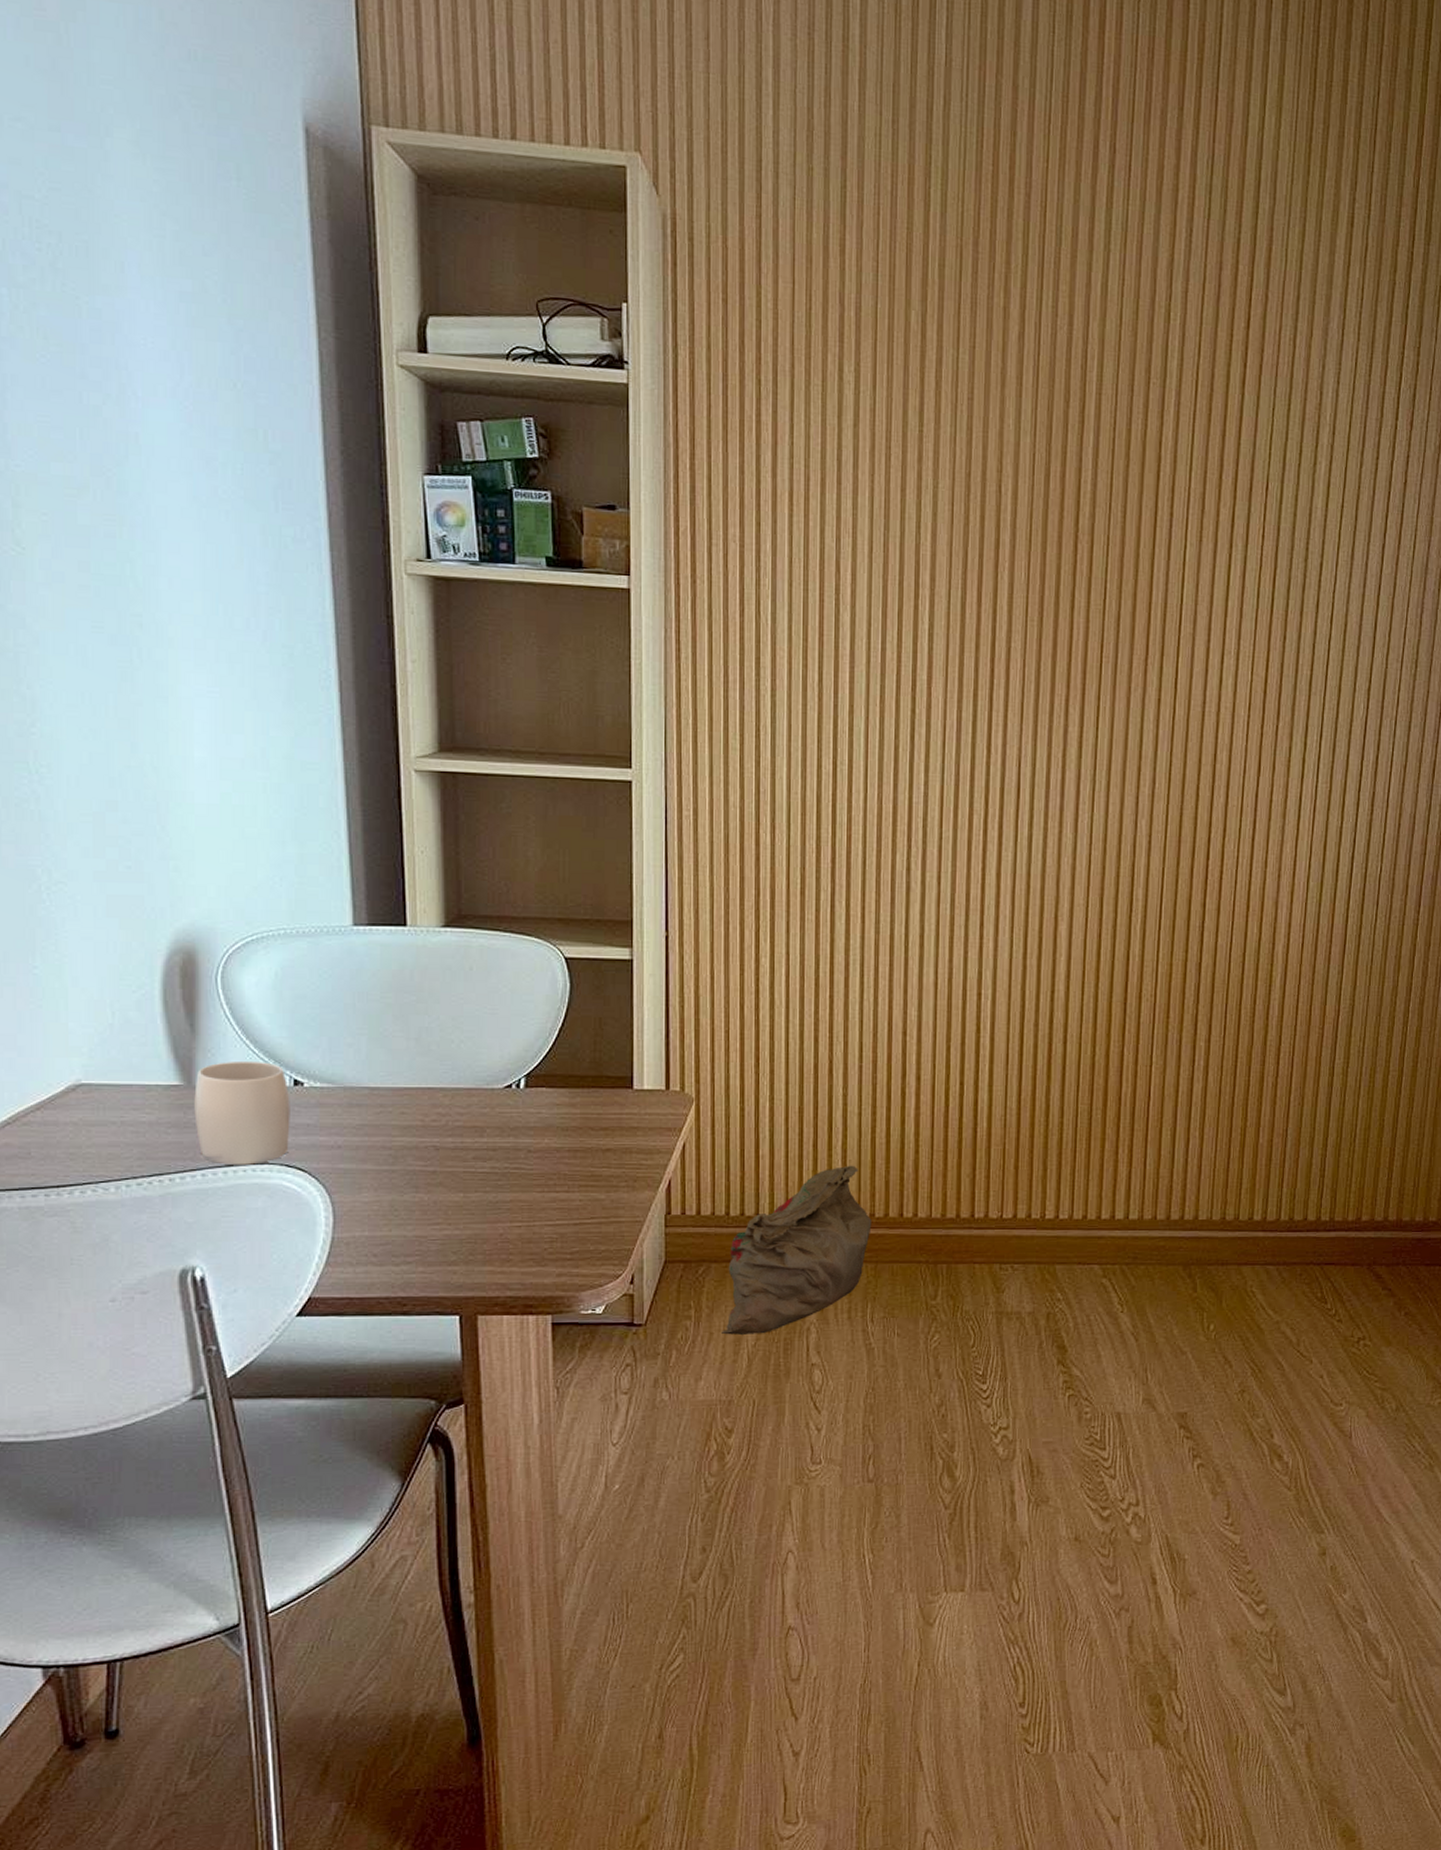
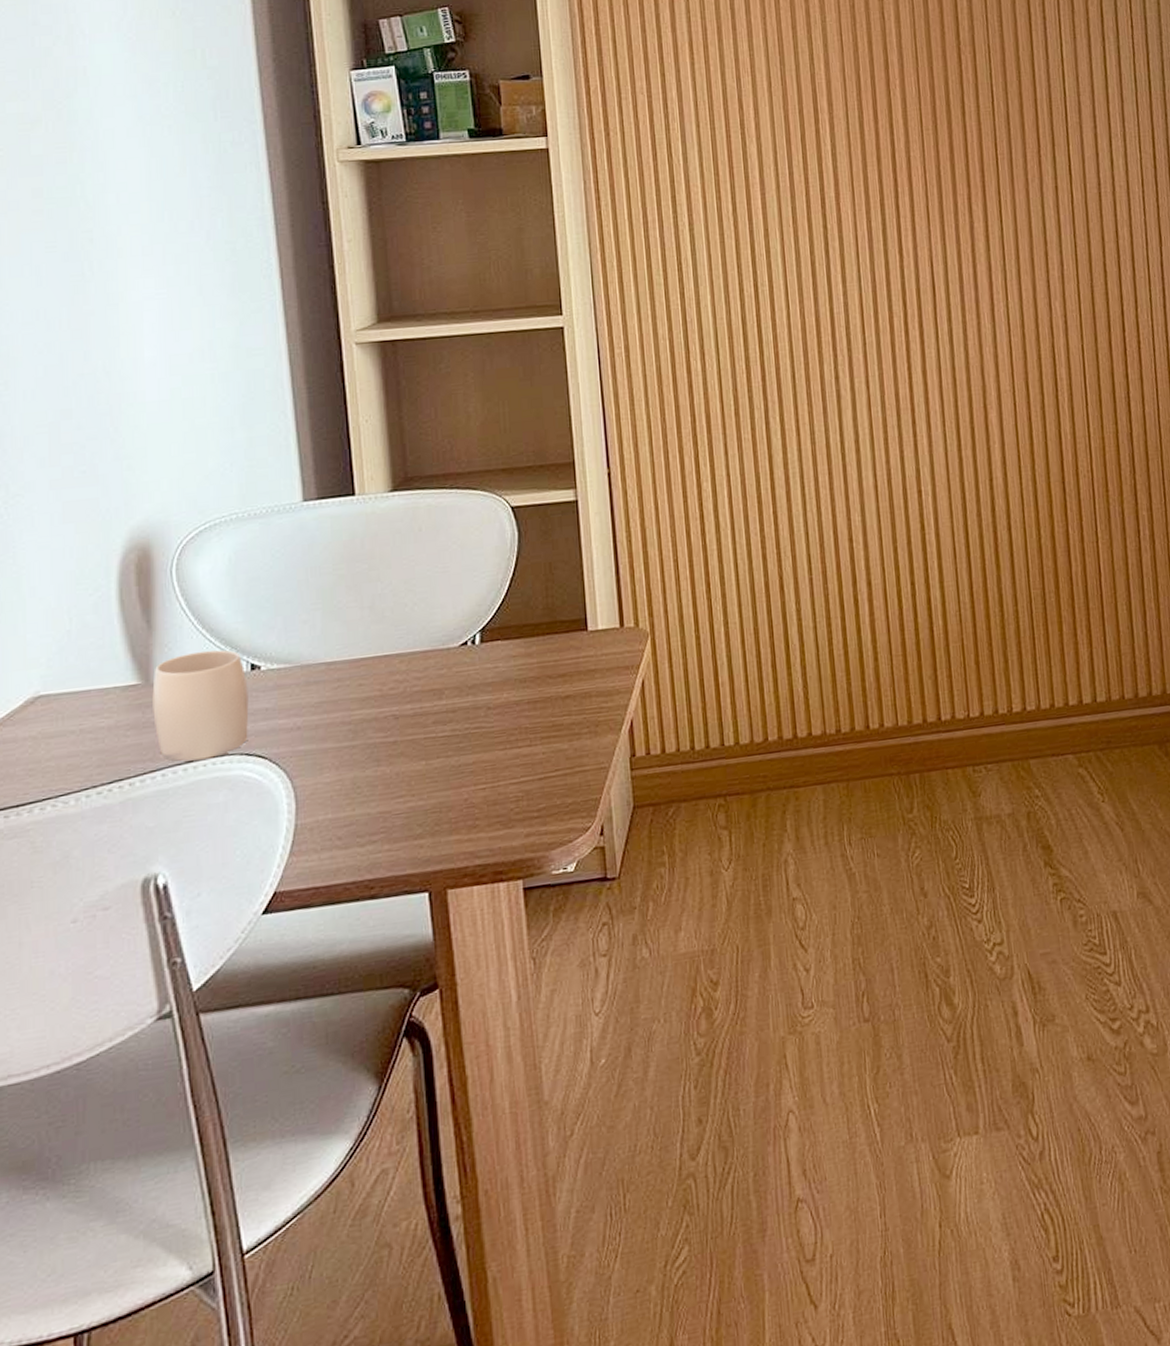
bag: present [722,1165,872,1335] -> none [698,681,839,878]

